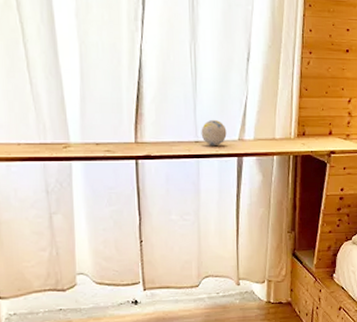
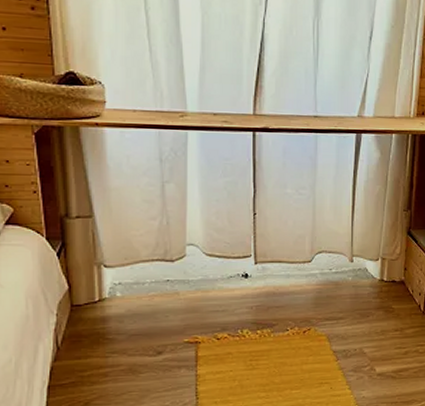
decorative ball: present [201,119,227,147] -> none [320,95,346,122]

